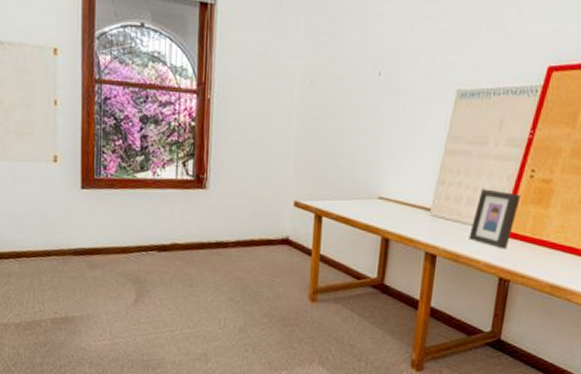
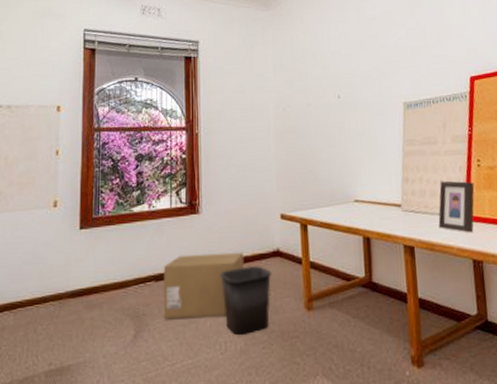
box: none [164,229,251,295] -> present [163,252,245,320]
waste bin: none [224,249,279,316] -> present [220,264,272,336]

